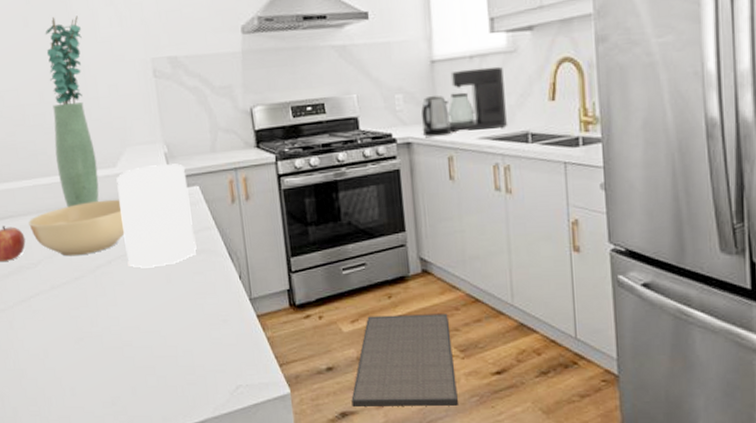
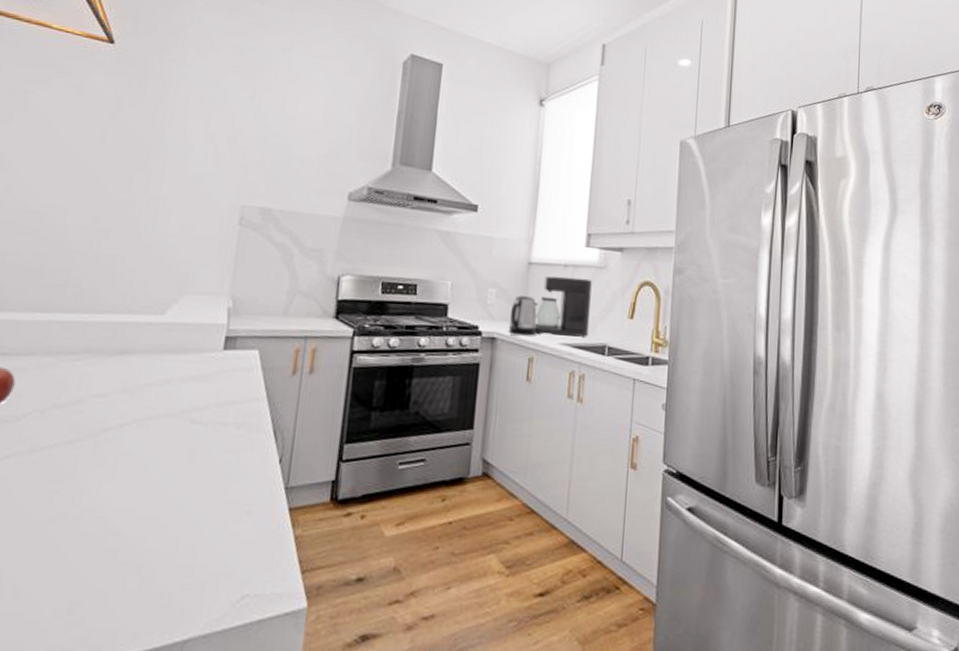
bowl: present [27,199,125,257] -> none [25,350,158,414]
vase: present [45,16,100,208] -> none [85,140,170,354]
canister: present [116,163,196,268] -> none [144,319,248,438]
doormat: present [351,313,458,406] -> none [376,519,500,631]

